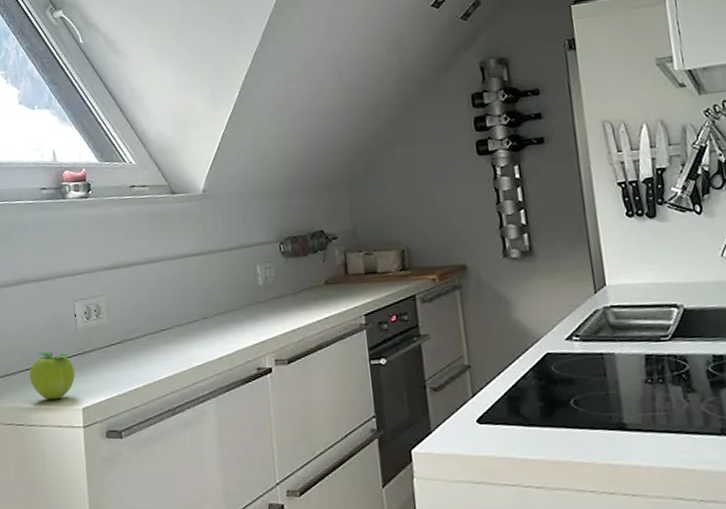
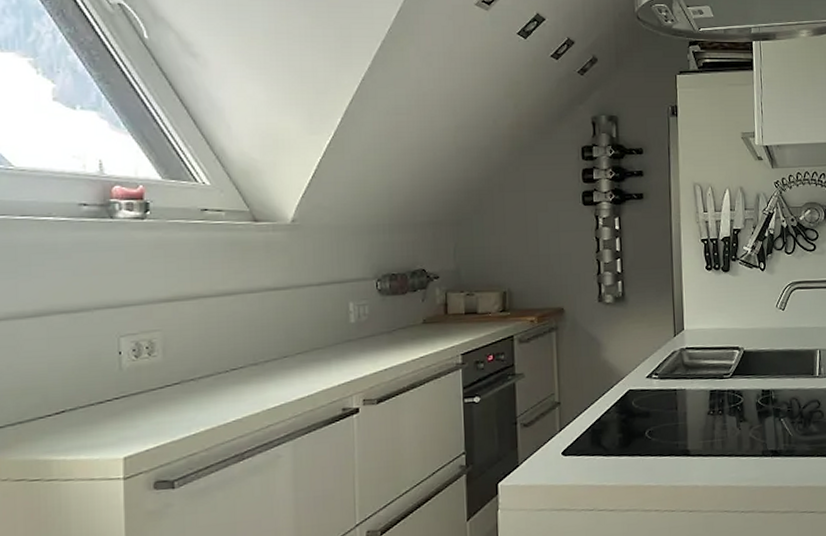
fruit: present [30,351,76,400] -> none [52,394,116,450]

